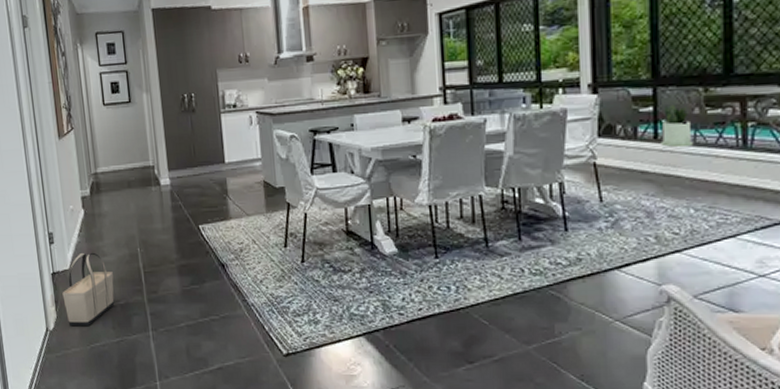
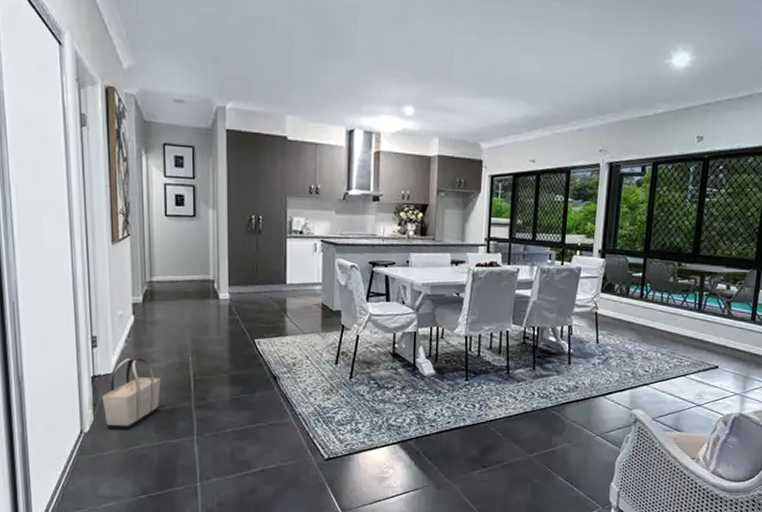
planter: present [661,104,694,148] -> none [644,273,667,307]

